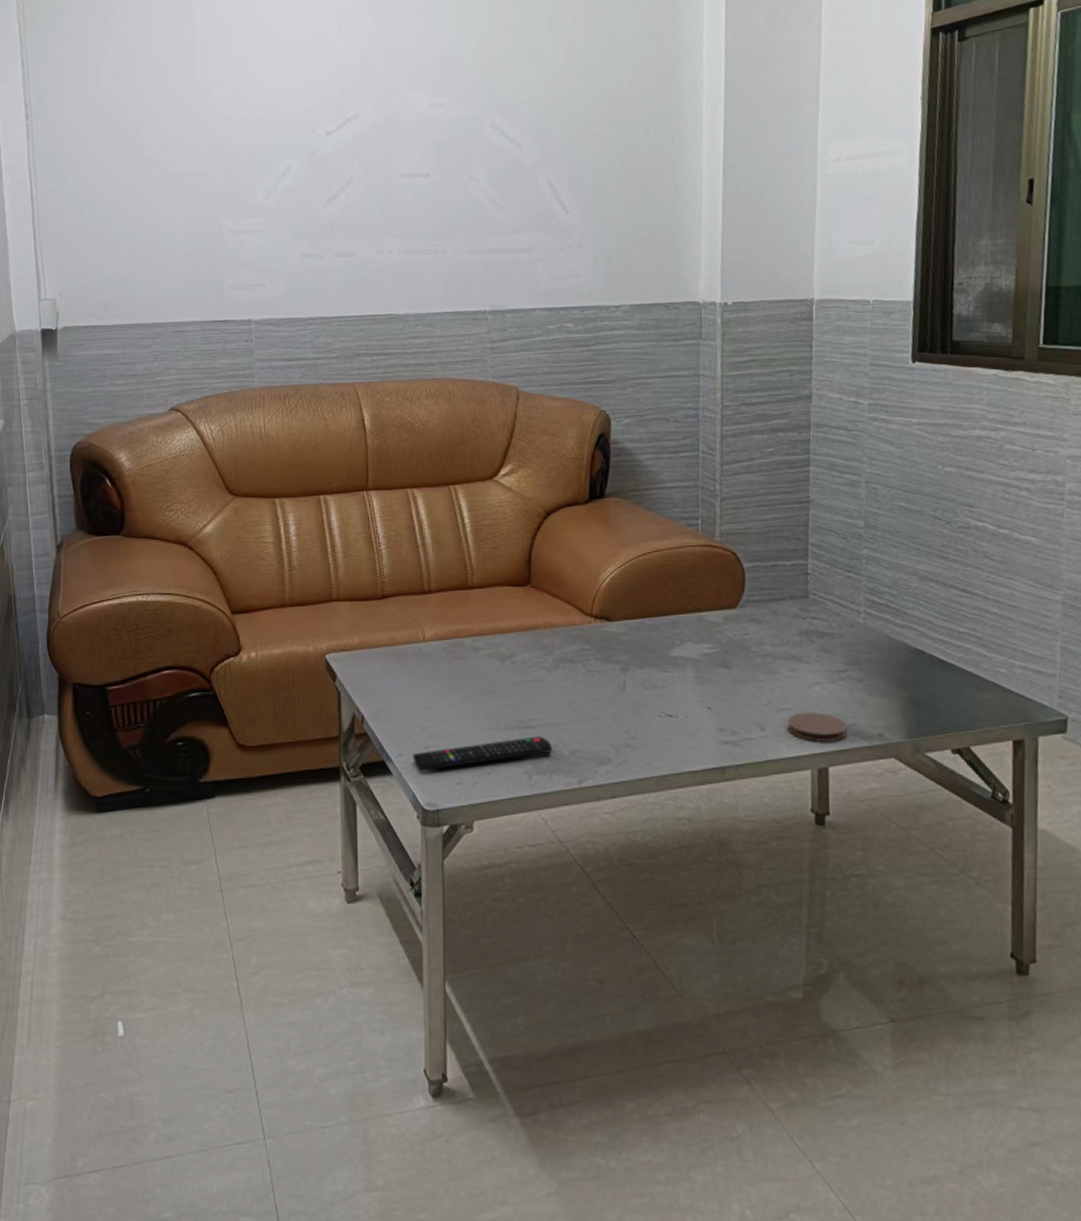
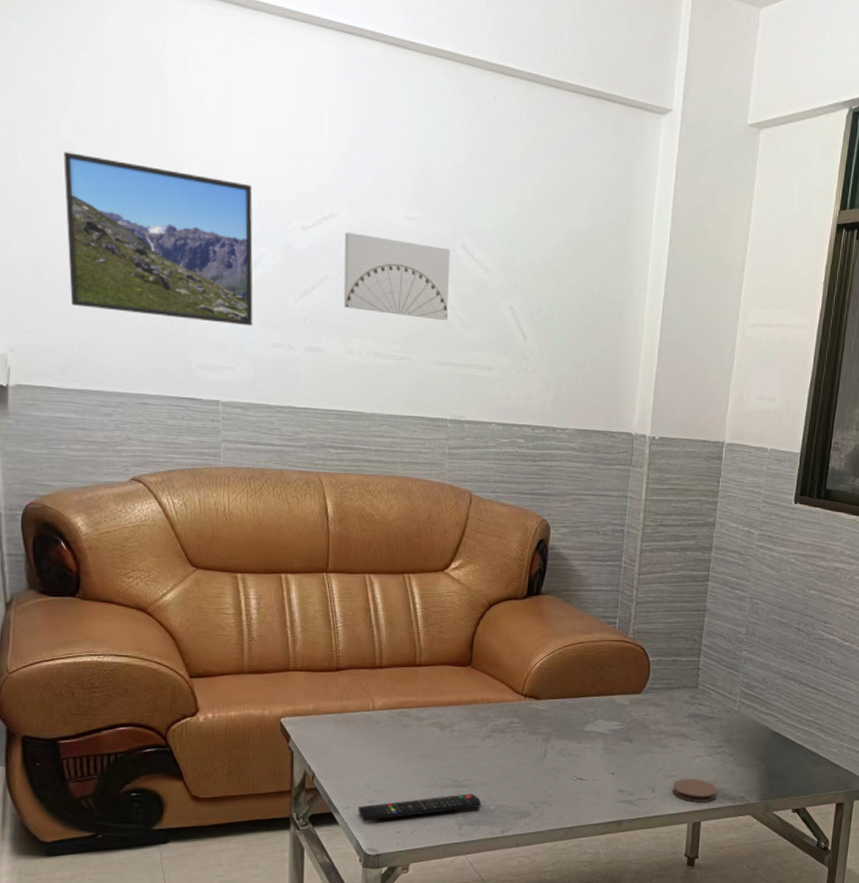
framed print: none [103,98,282,244] -> present [63,152,253,327]
wall art: none [369,129,481,208] -> present [343,232,451,321]

